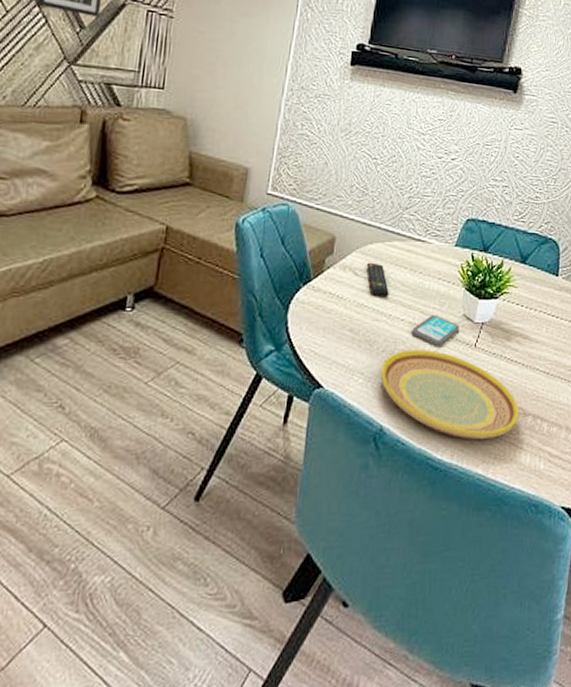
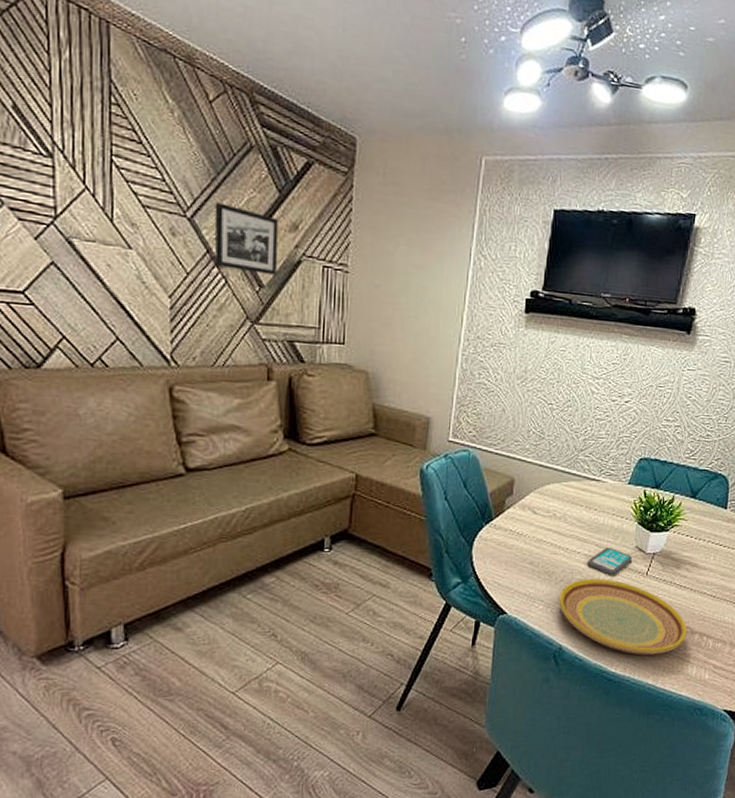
remote control: present [366,262,389,297] -> none [544,501,566,533]

